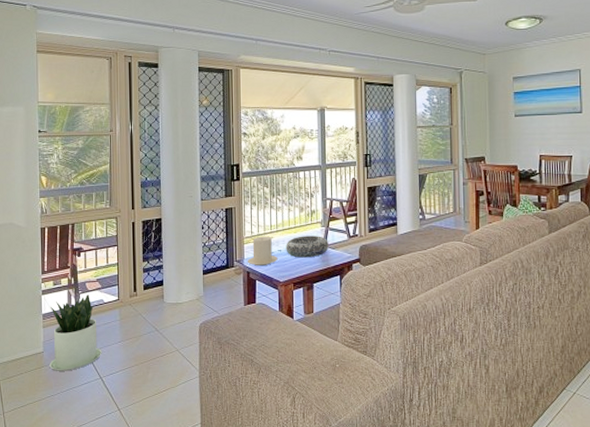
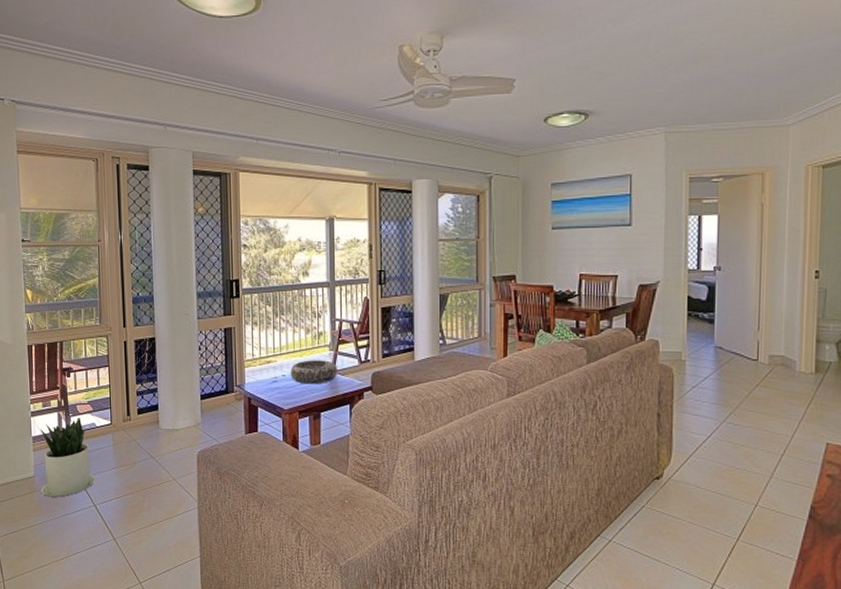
candle: present [247,236,278,266] -> none [248,359,282,392]

